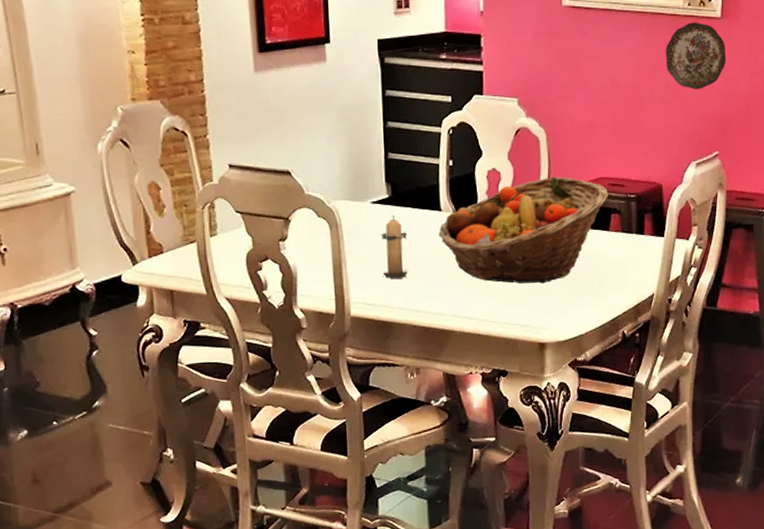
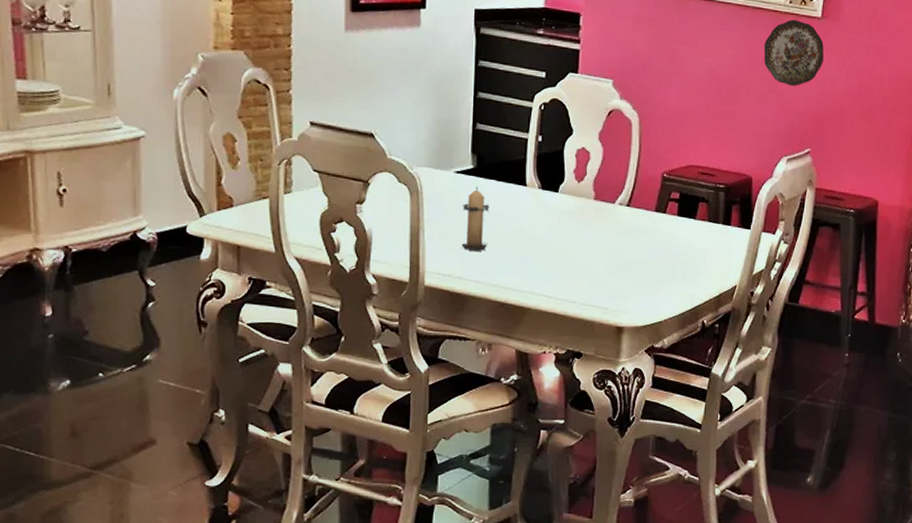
fruit basket: present [438,177,608,284] -> none [522,160,697,267]

